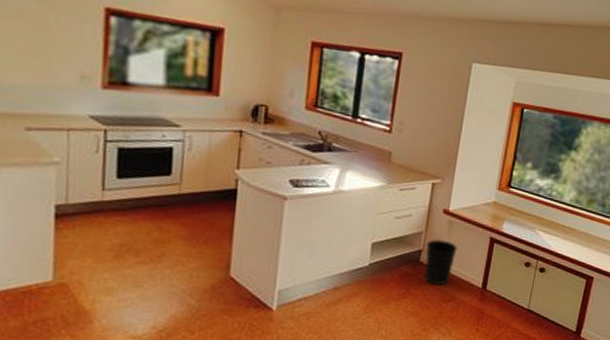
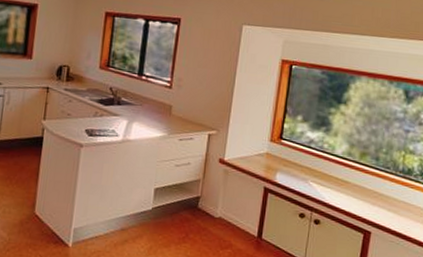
wastebasket: present [424,238,458,285] -> none [202,186,233,232]

